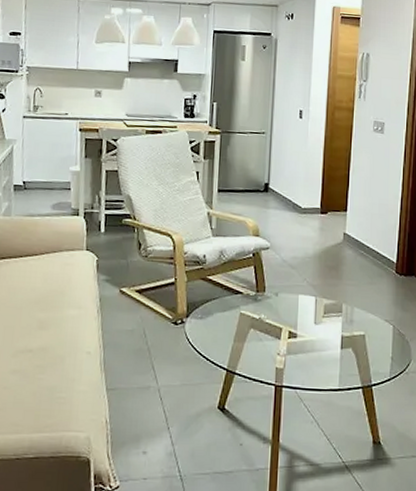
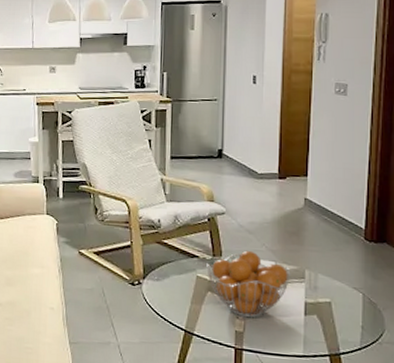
fruit basket: none [250,285,330,354] -> present [206,250,291,318]

